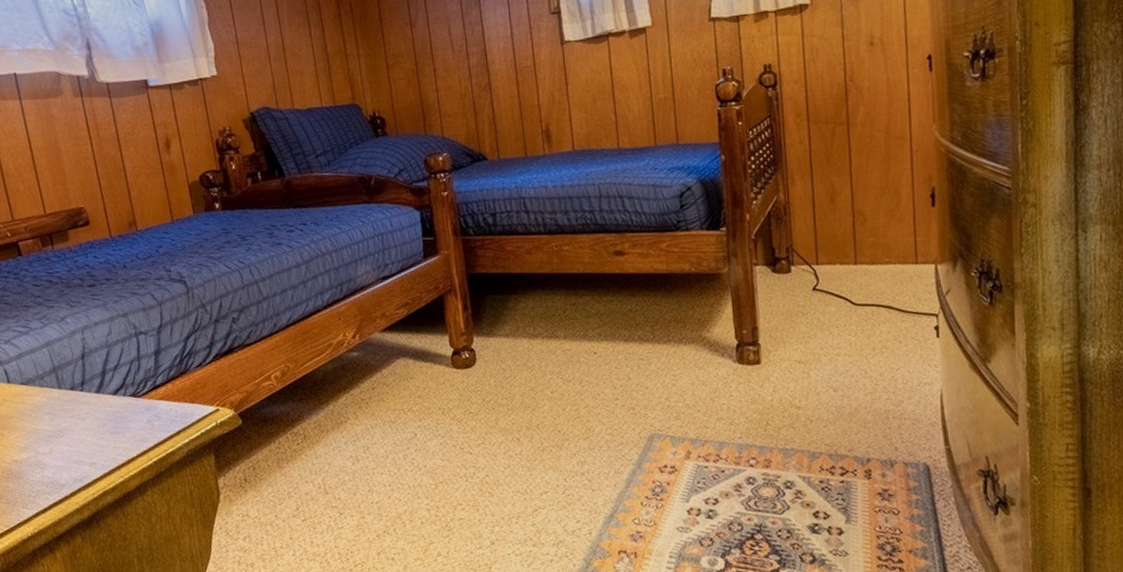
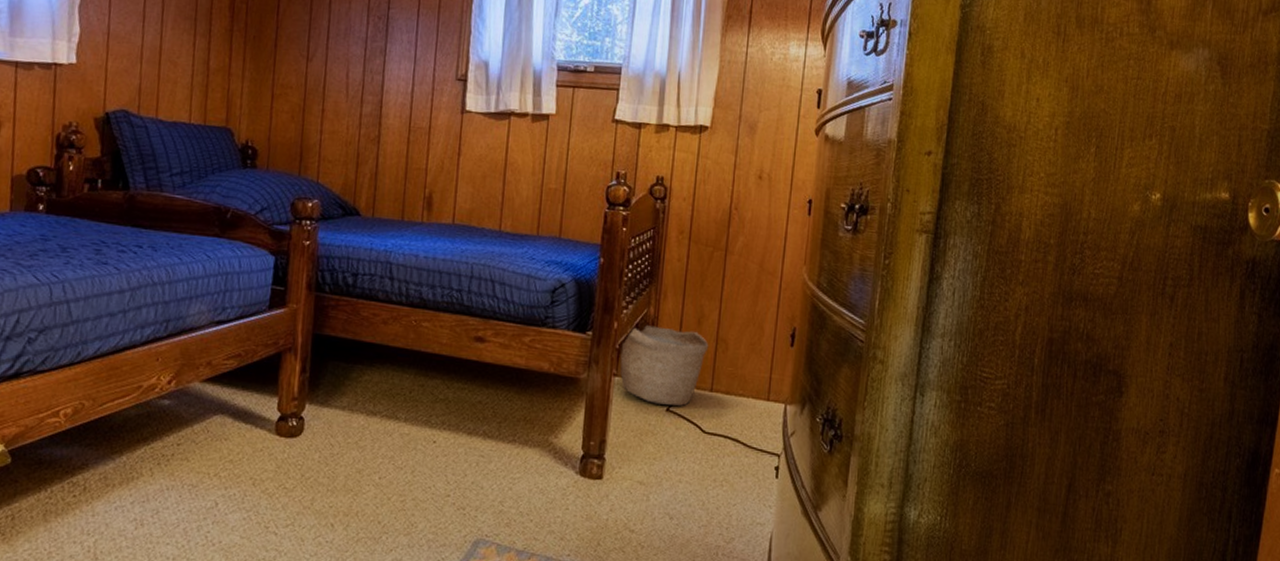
basket: none [757,208,846,285] -> present [620,325,709,406]

